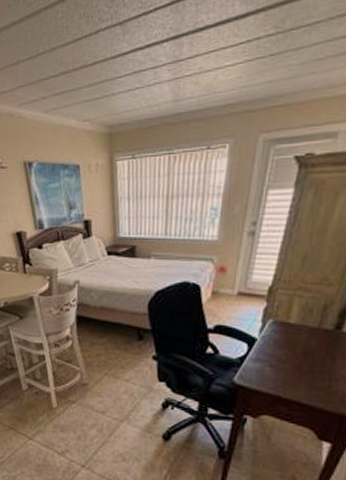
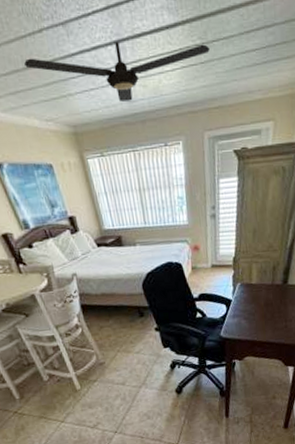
ceiling fan: none [75,33,285,101] -> present [24,41,210,102]

